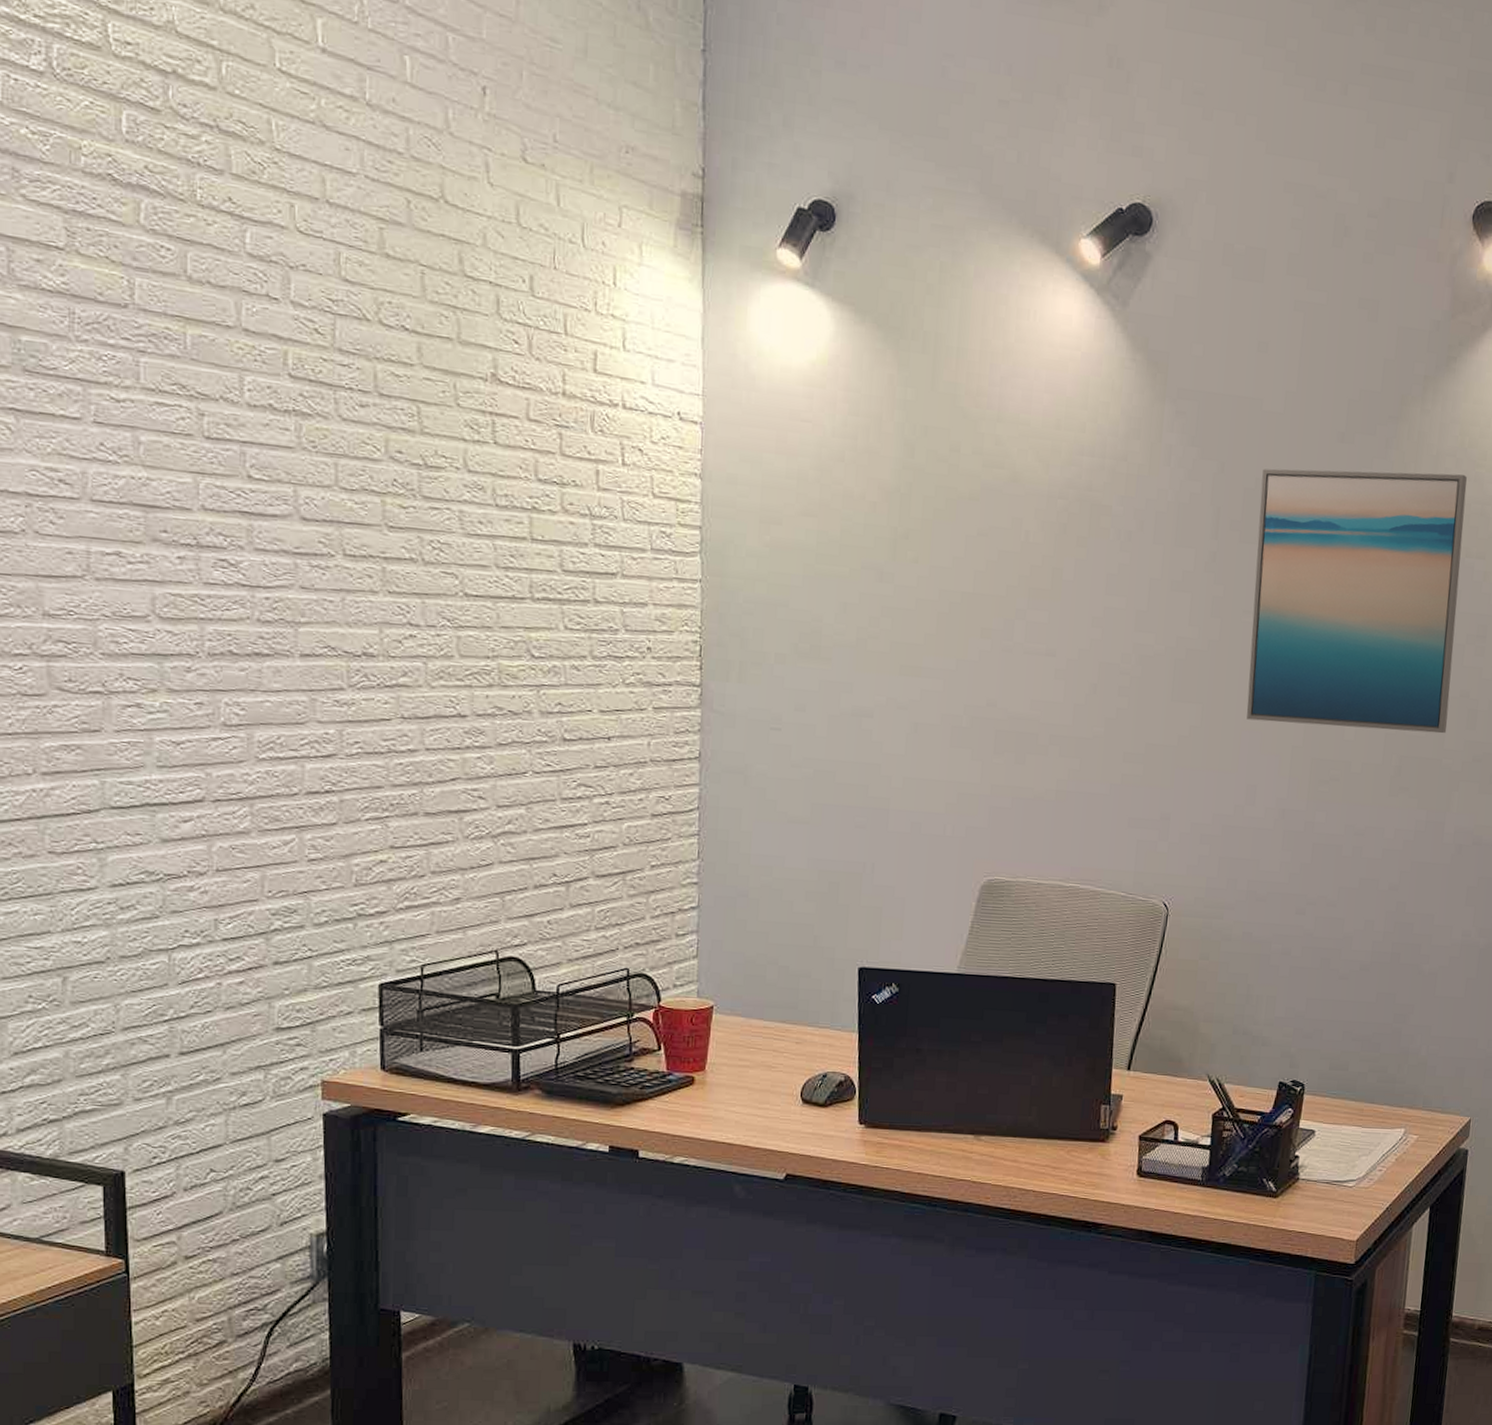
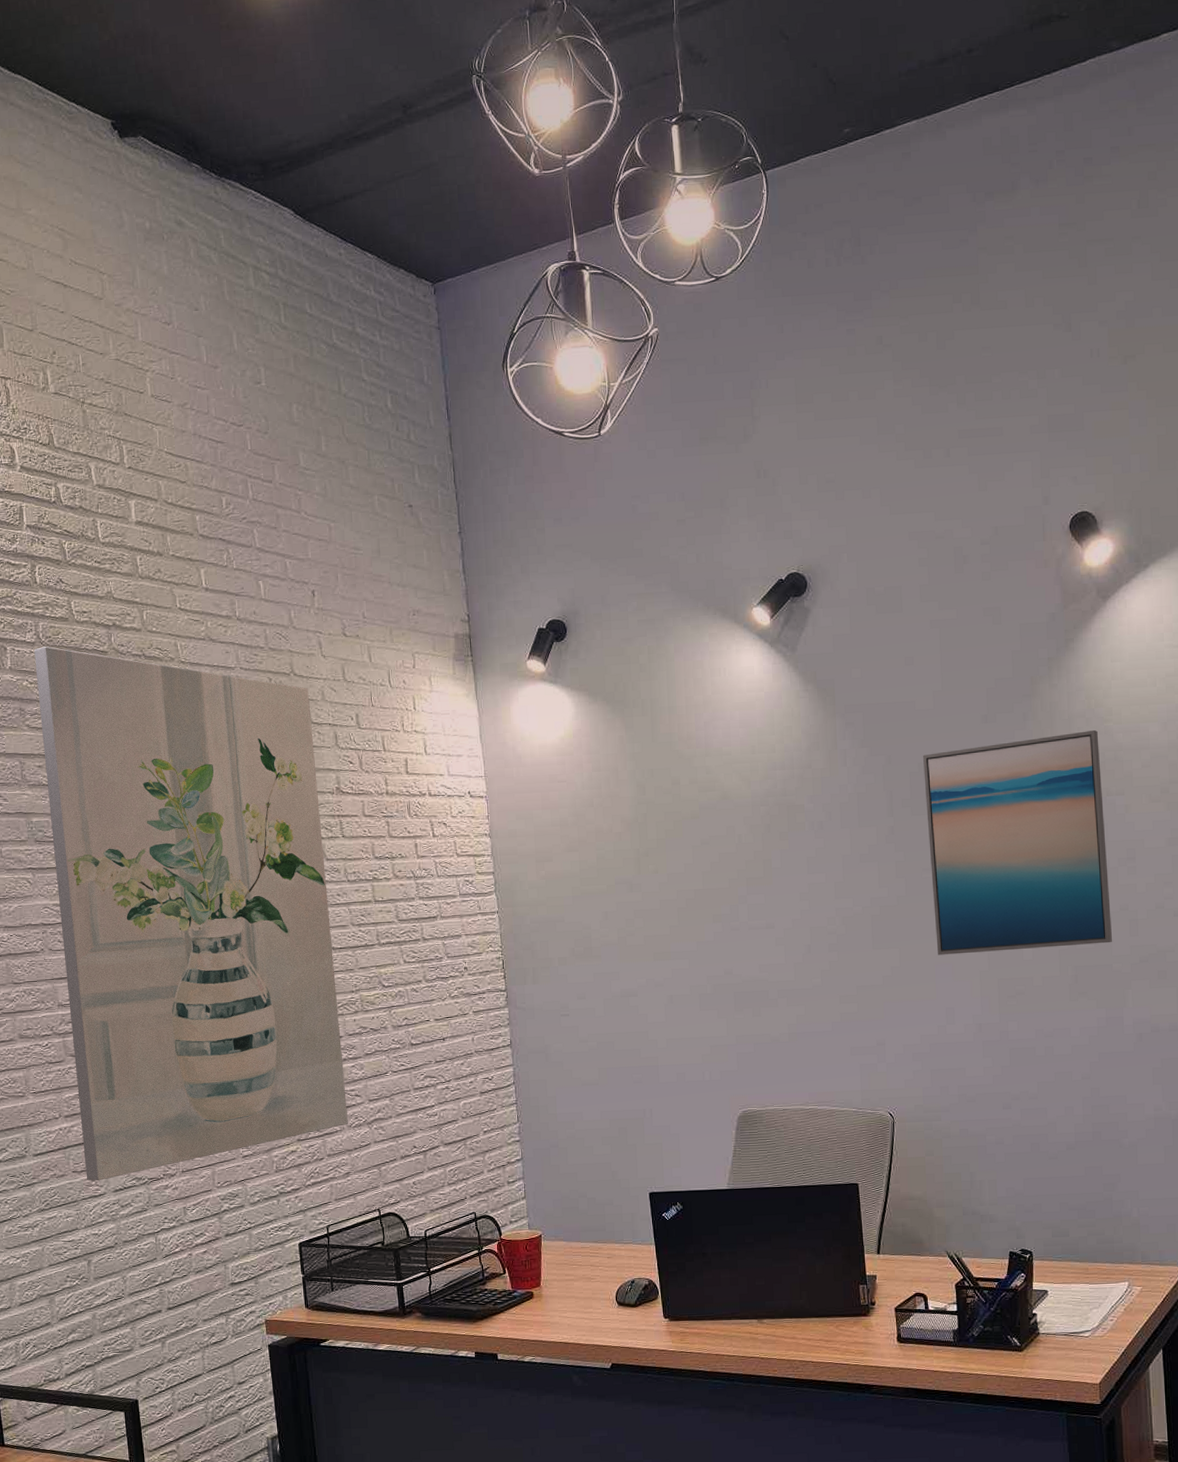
wall art: none [42,81,466,869] -> present [34,646,348,1181]

